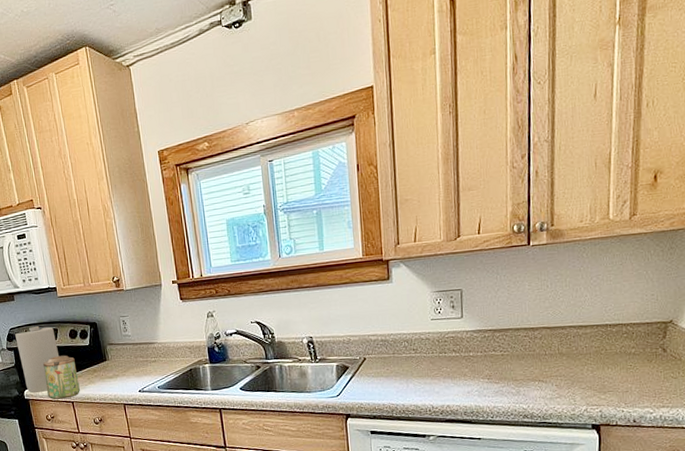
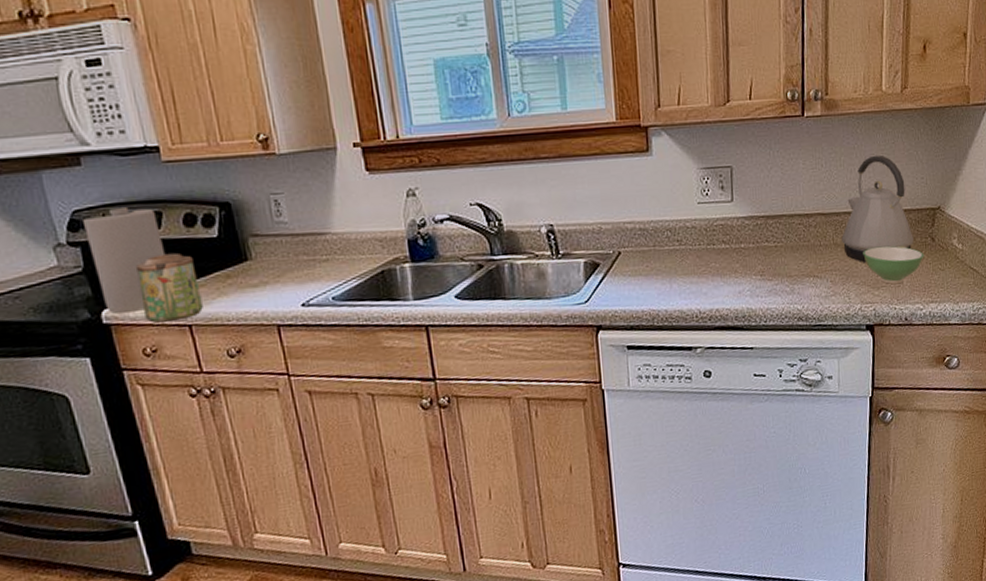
kettle: none [567,275,643,370] -> present [841,155,914,263]
bowl: none [589,355,655,390] -> present [863,245,924,285]

